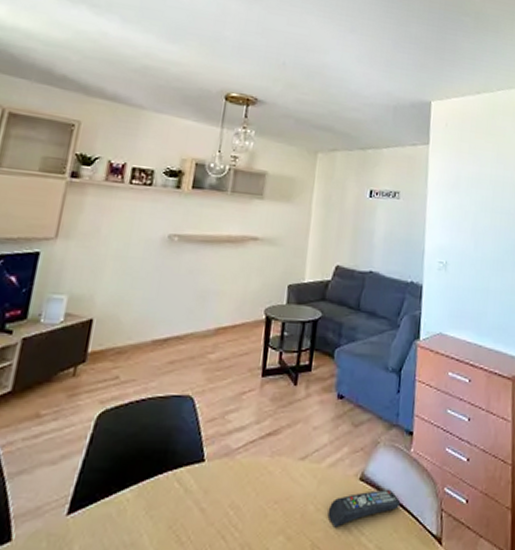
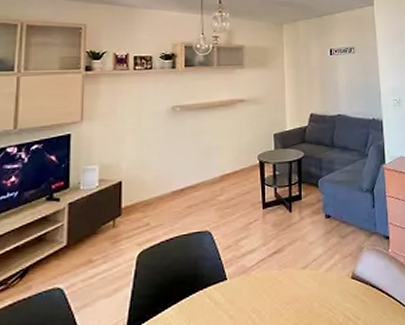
remote control: present [327,489,401,528] -> none [329,282,386,317]

